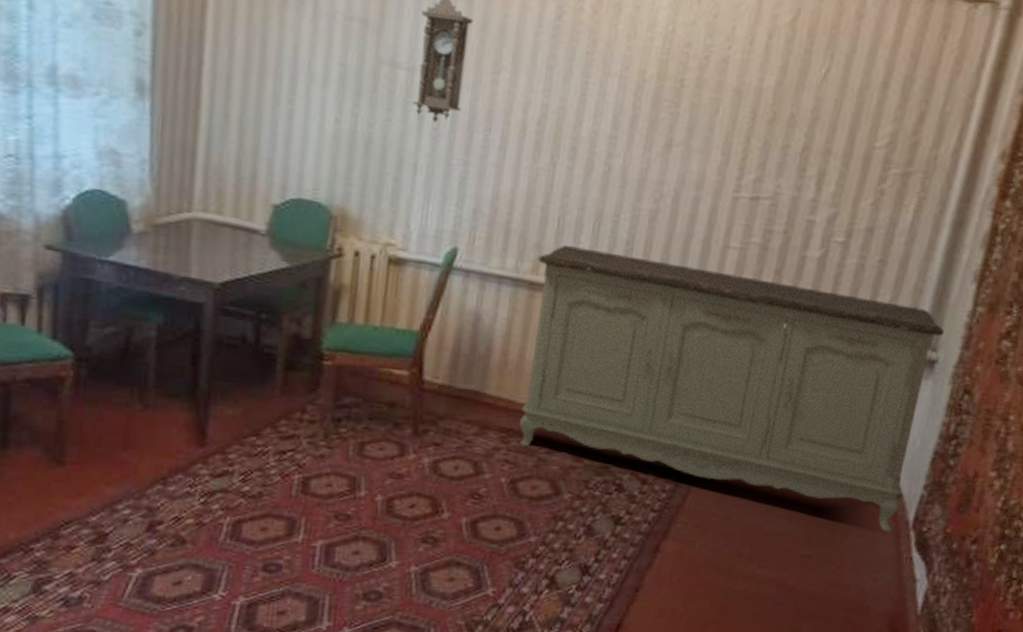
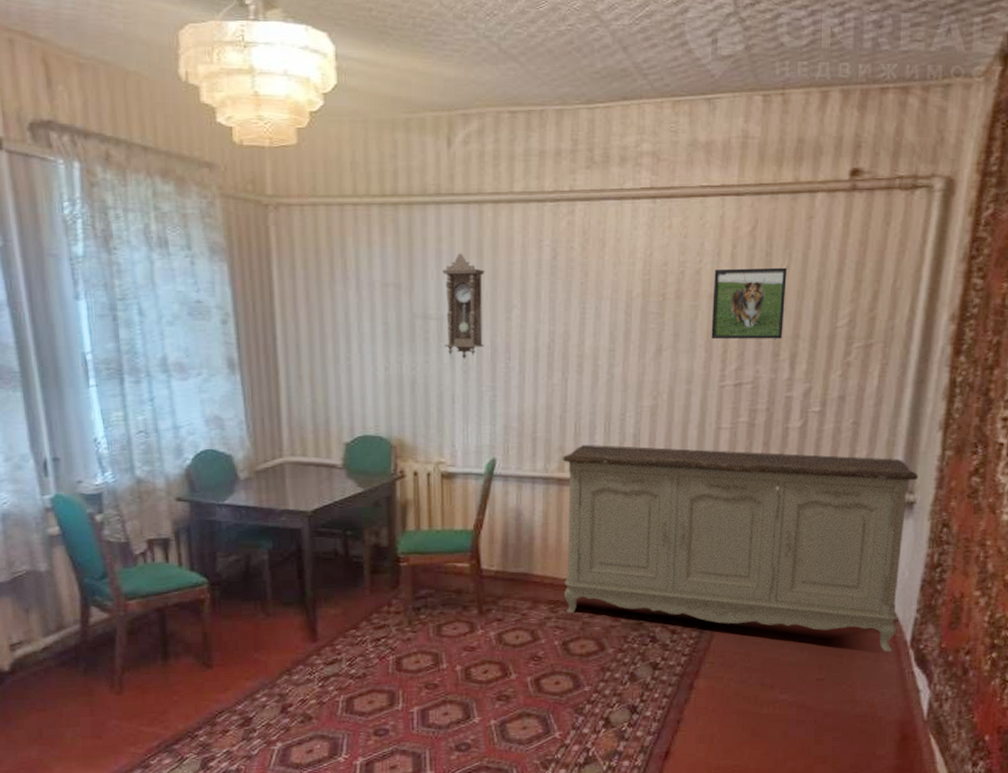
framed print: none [730,60,827,152] -> present [711,267,787,340]

